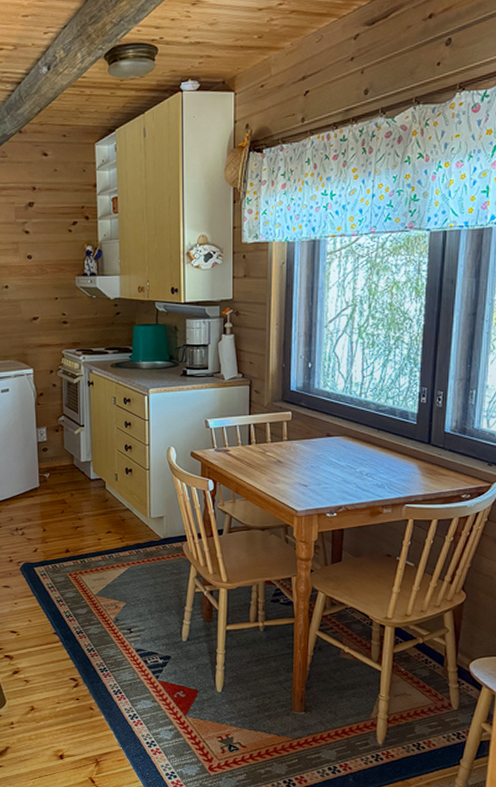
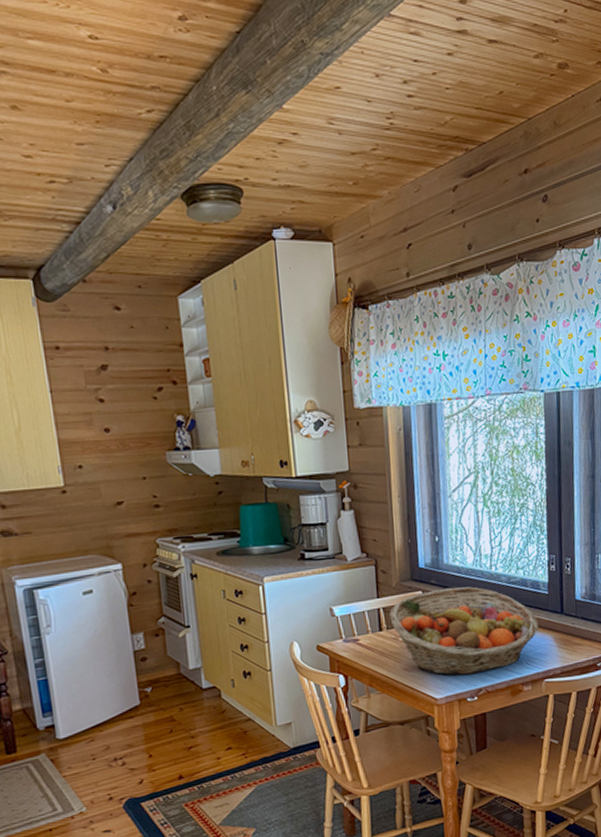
fruit basket: none [259,411,404,493] -> present [389,586,538,676]

